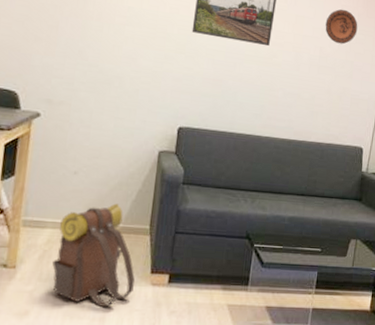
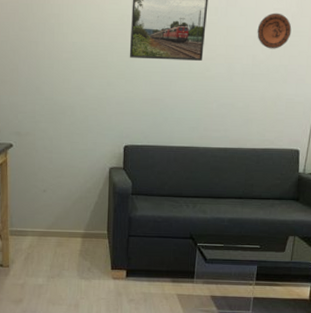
backpack: present [52,203,135,308] -> none [35,214,99,297]

